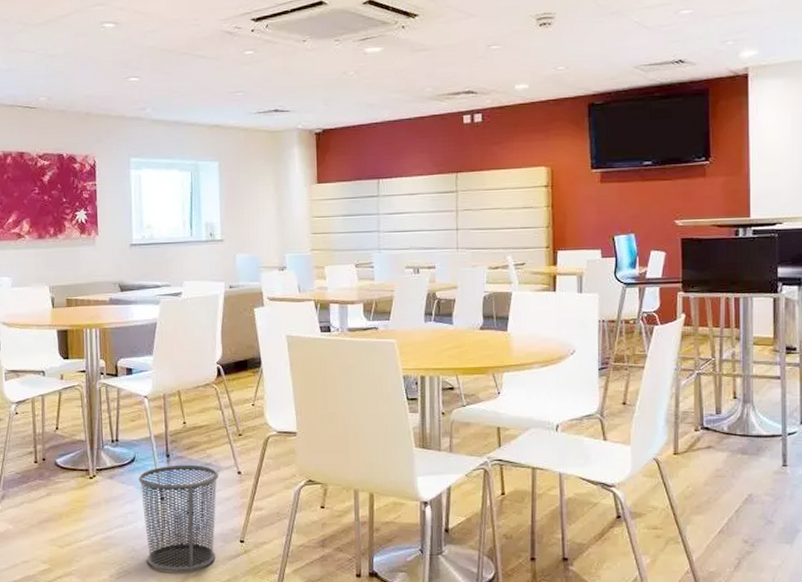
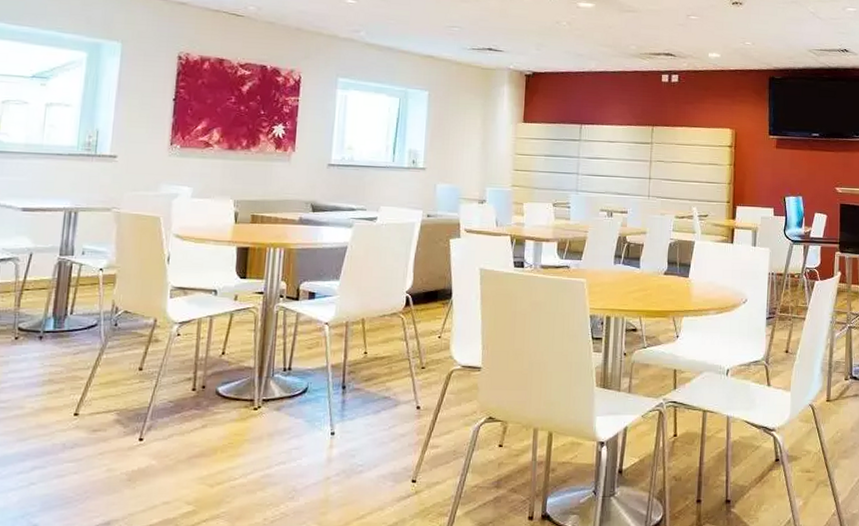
waste bin: present [138,464,219,571] -> none [308,397,396,514]

